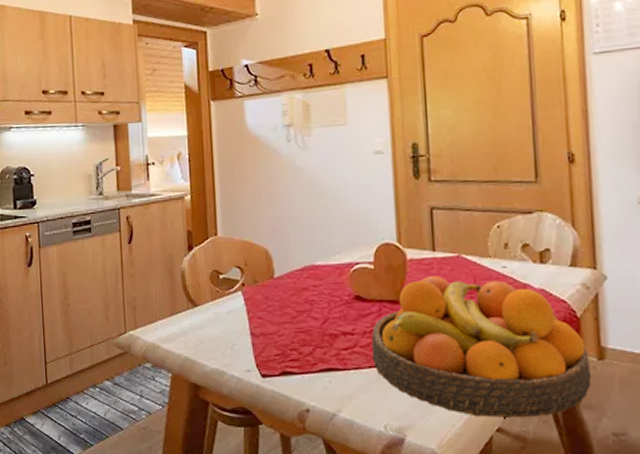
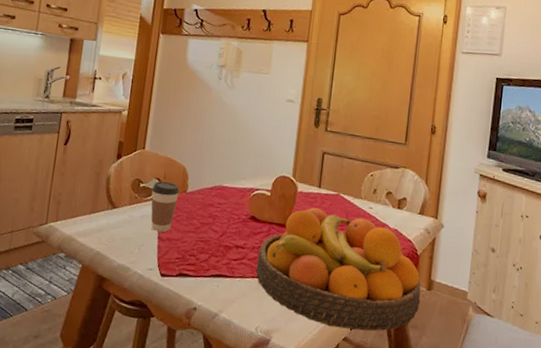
coffee cup: none [233,269,266,328] -> present [151,181,180,233]

